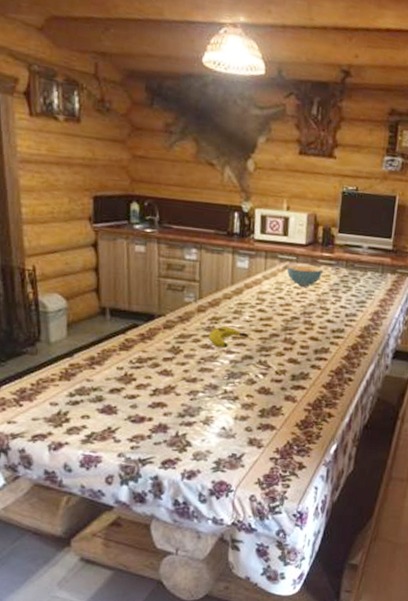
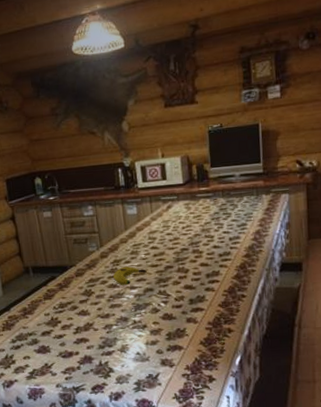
cereal bowl: present [286,264,323,287] -> none [170,200,202,221]

